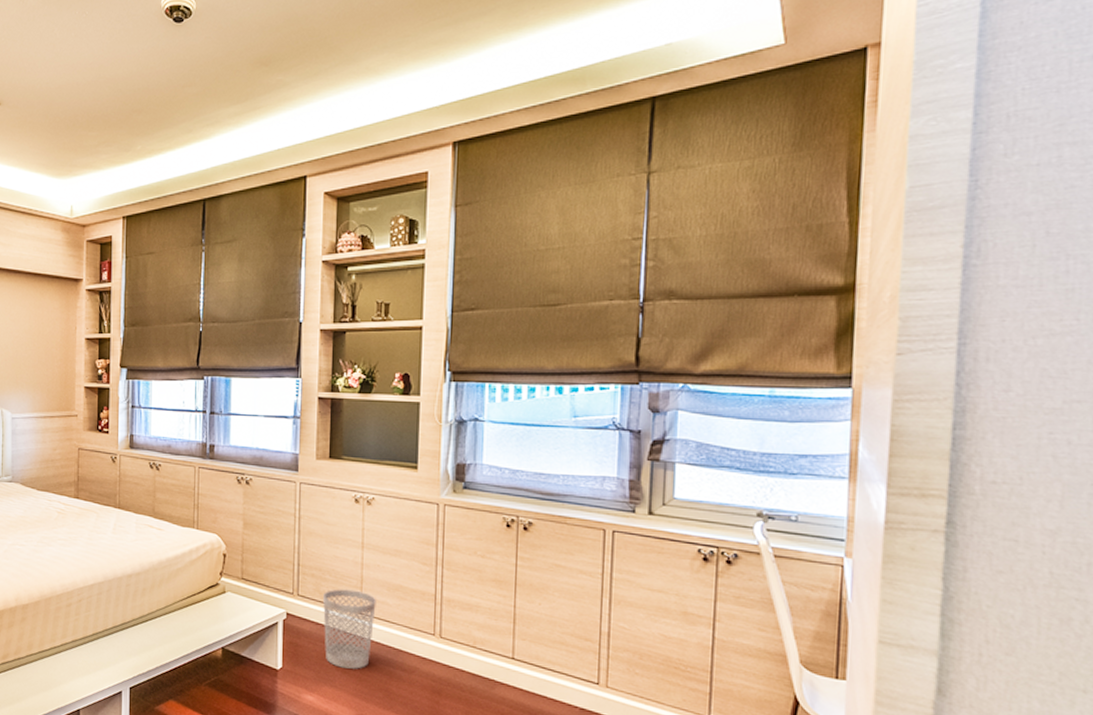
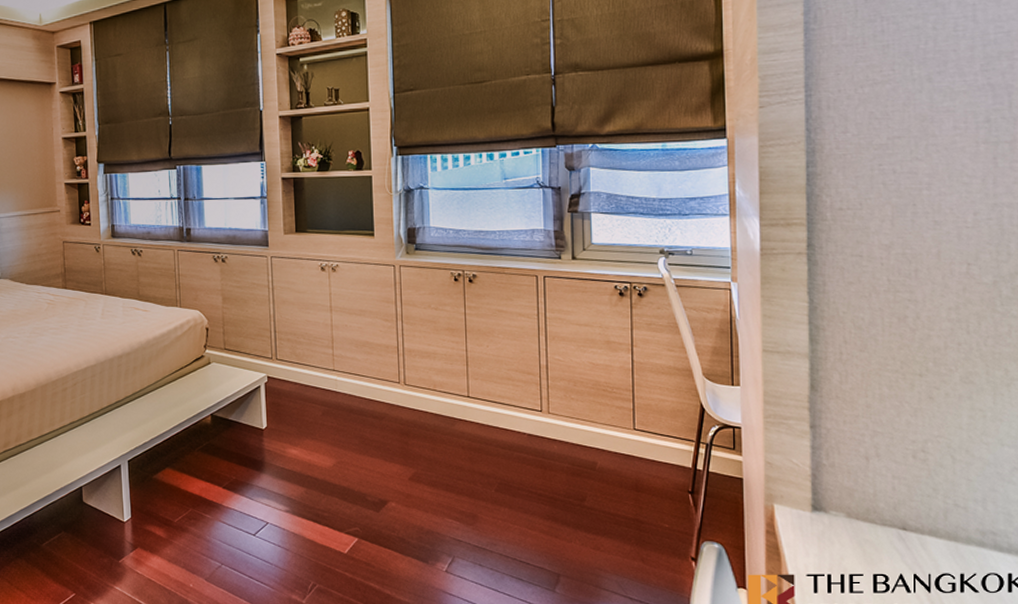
wastebasket: present [323,589,376,669] -> none [299,349,347,421]

